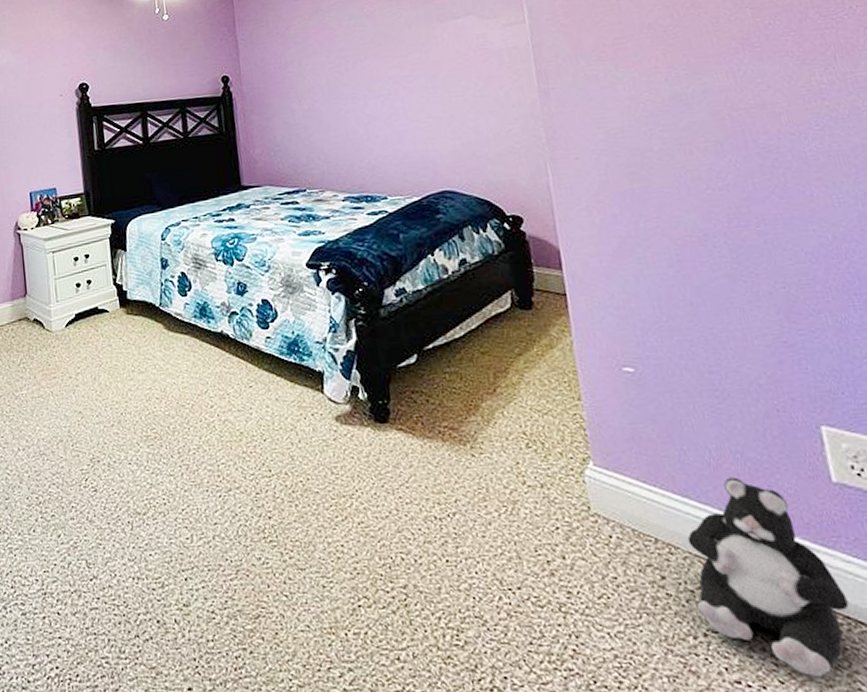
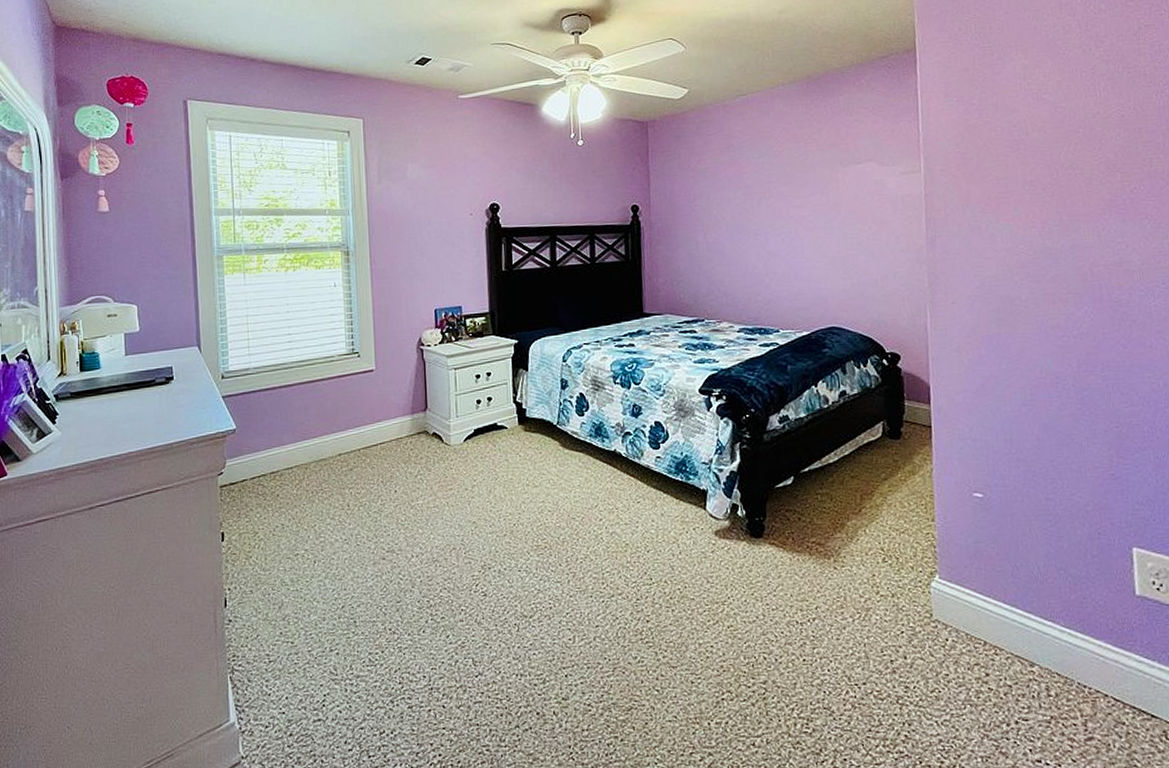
plush toy: present [687,477,849,678] -> none [1011,590,1136,757]

